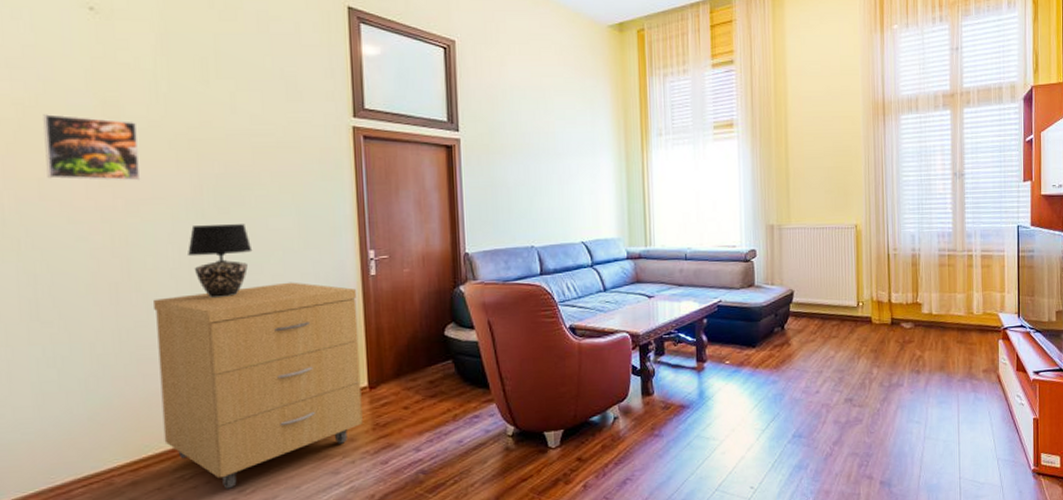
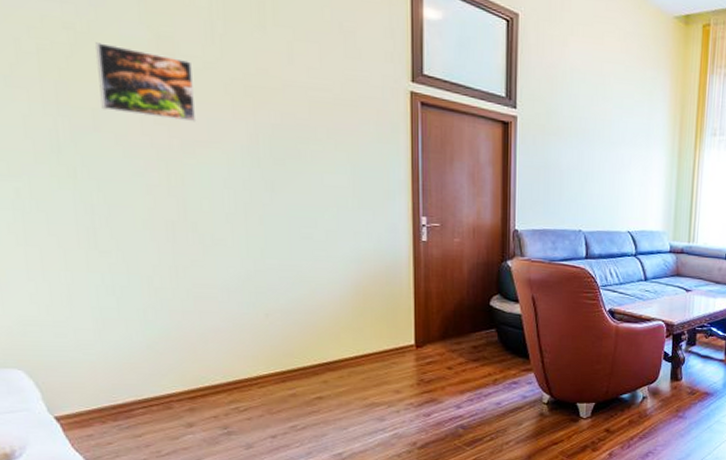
storage cabinet: present [154,282,363,489] -> none [210,238,408,424]
table lamp: present [188,224,253,299] -> none [243,174,307,247]

